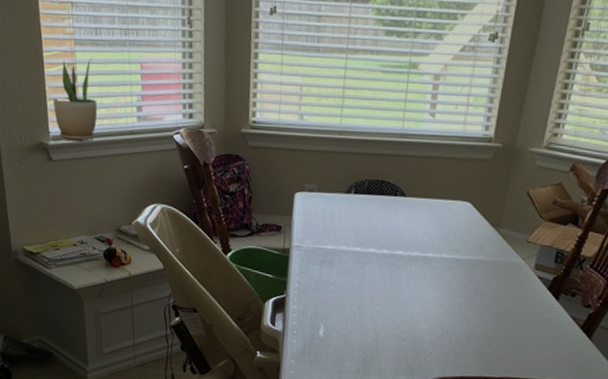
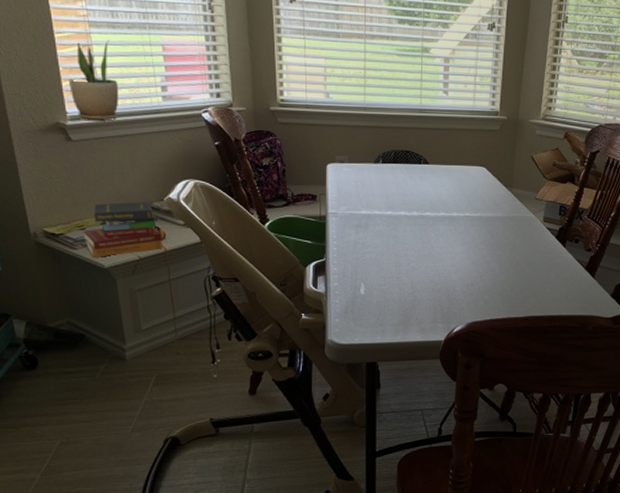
books: none [56,224,128,279] -> present [82,202,162,258]

